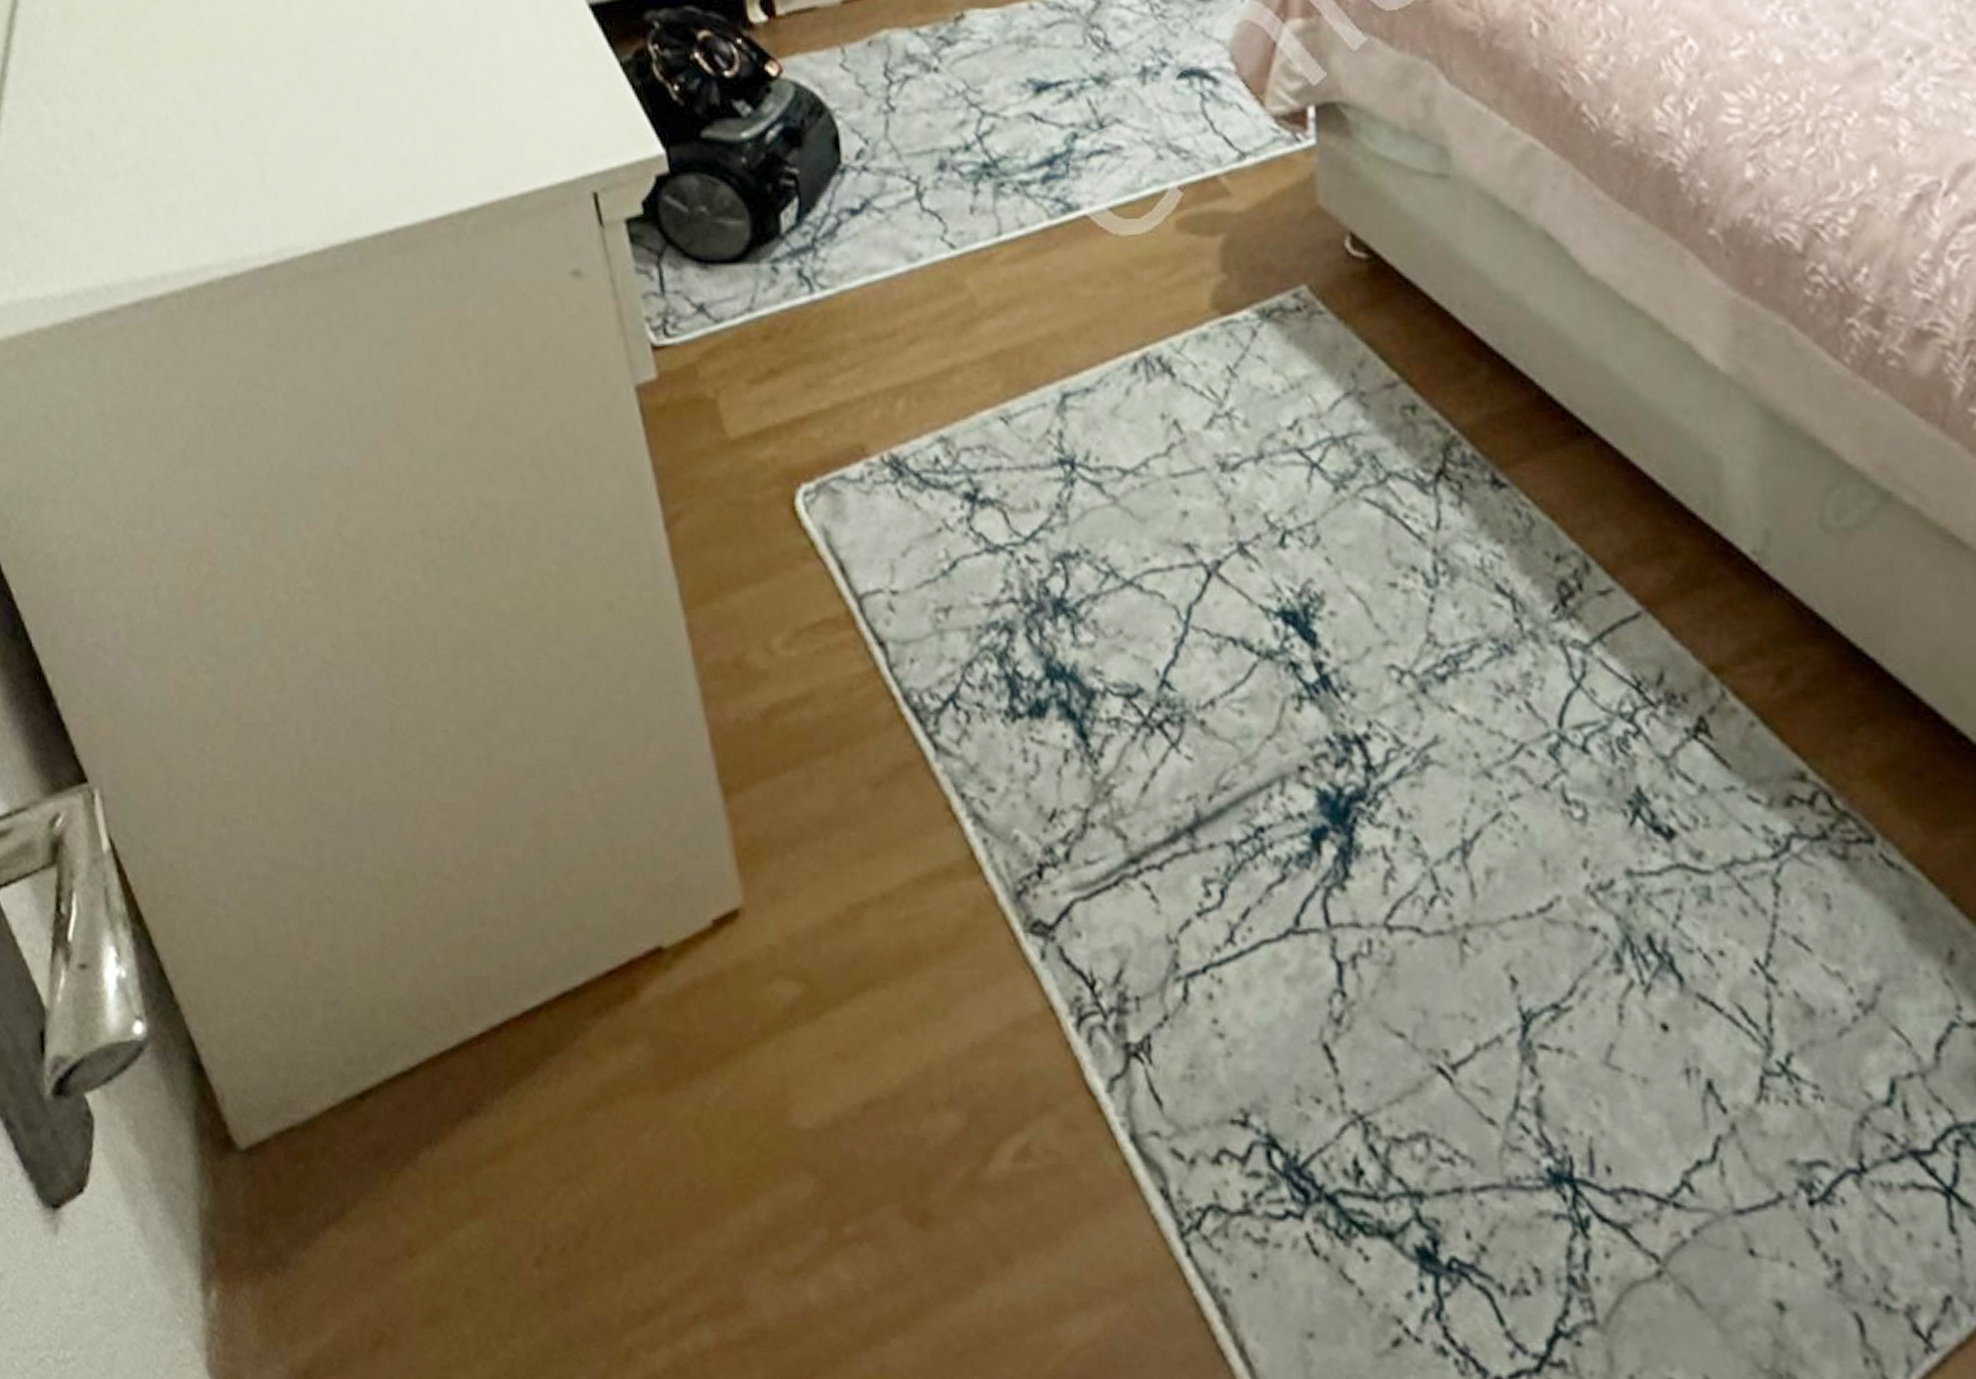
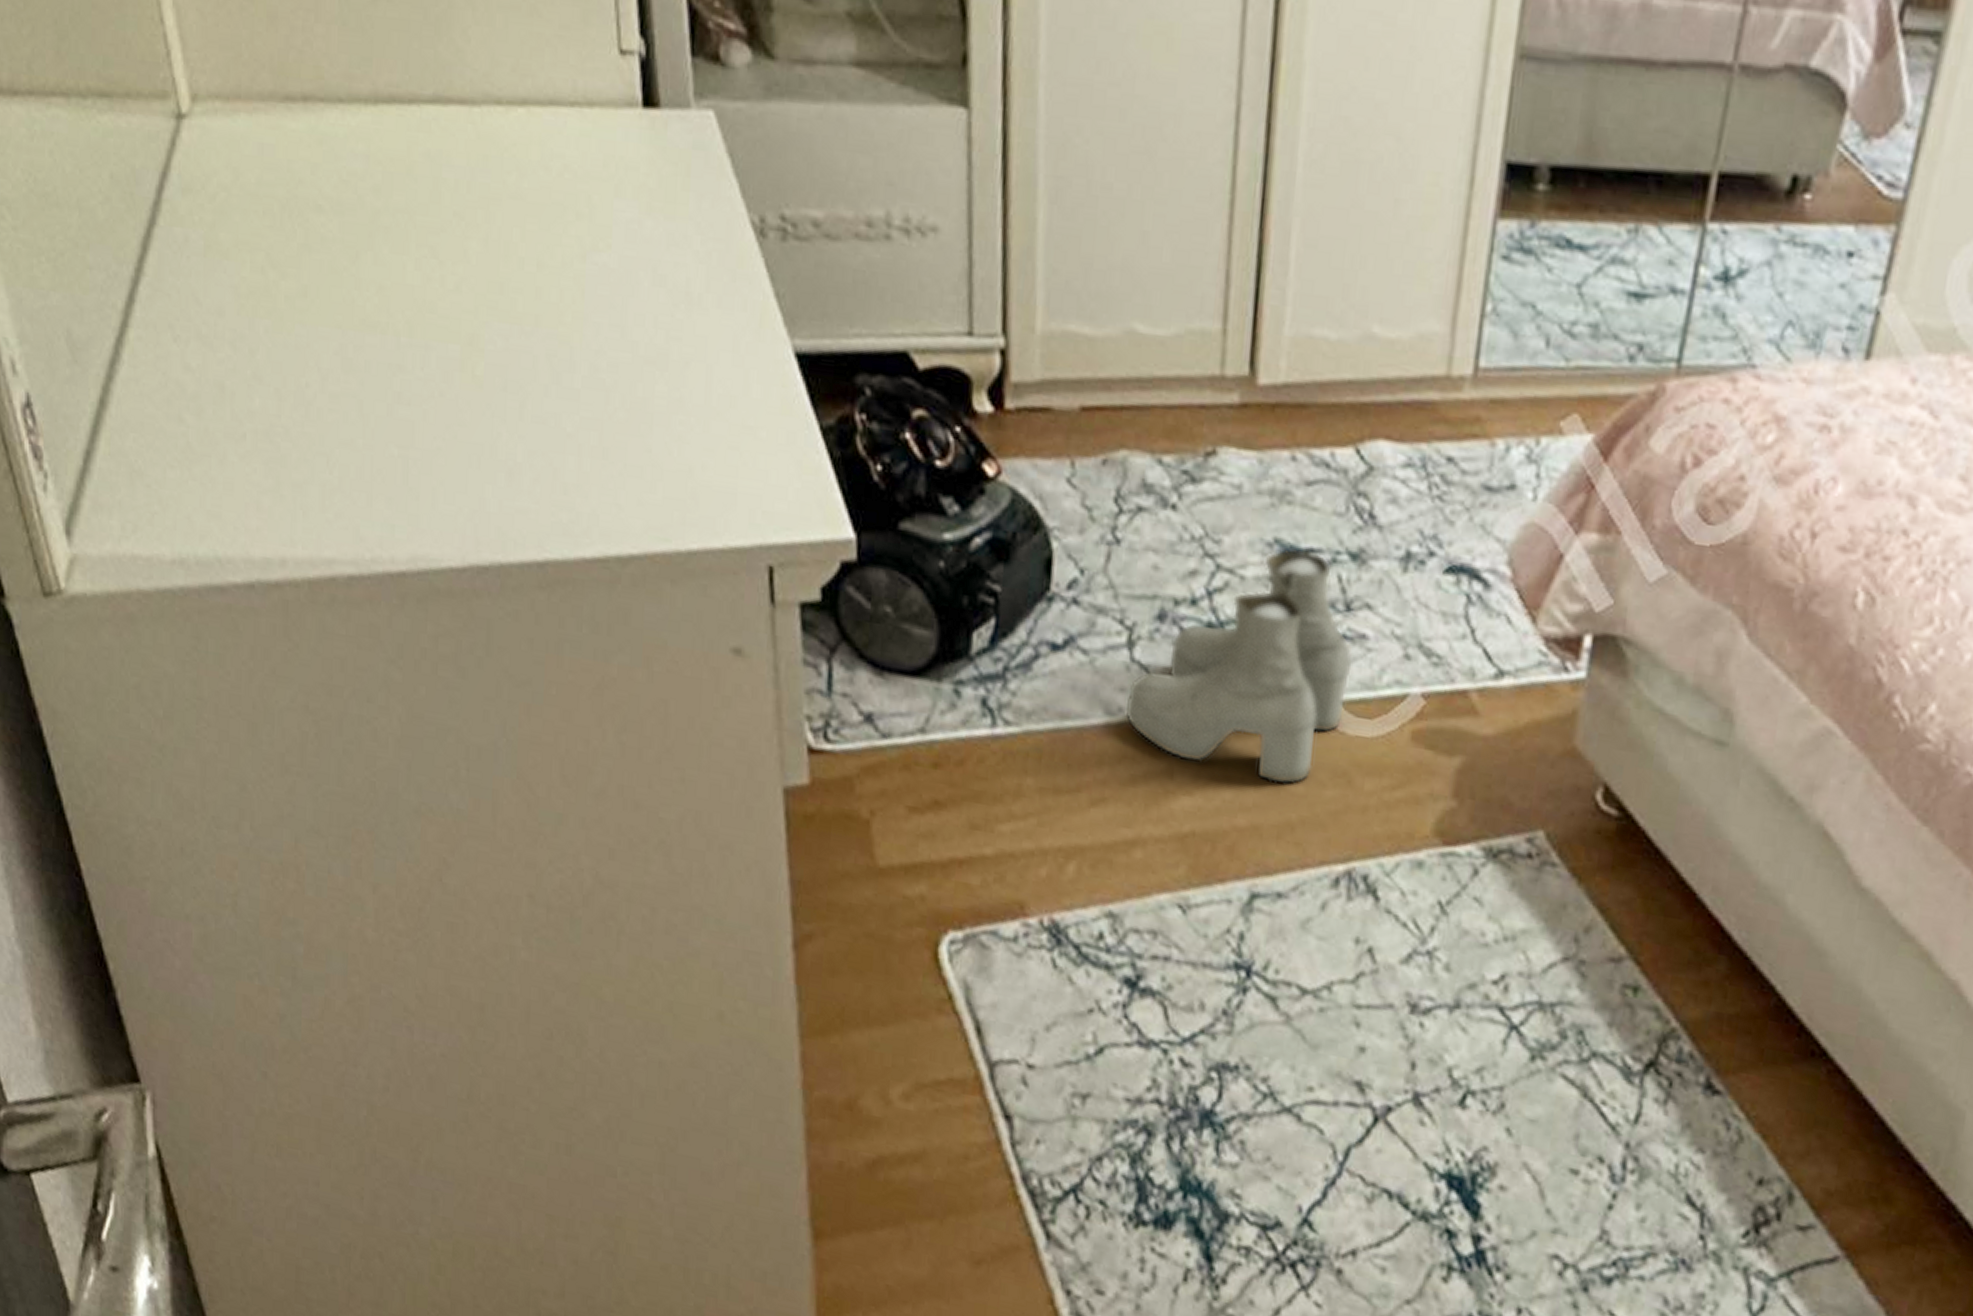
boots: none [923,83,1114,292] -> present [1125,548,1353,785]

